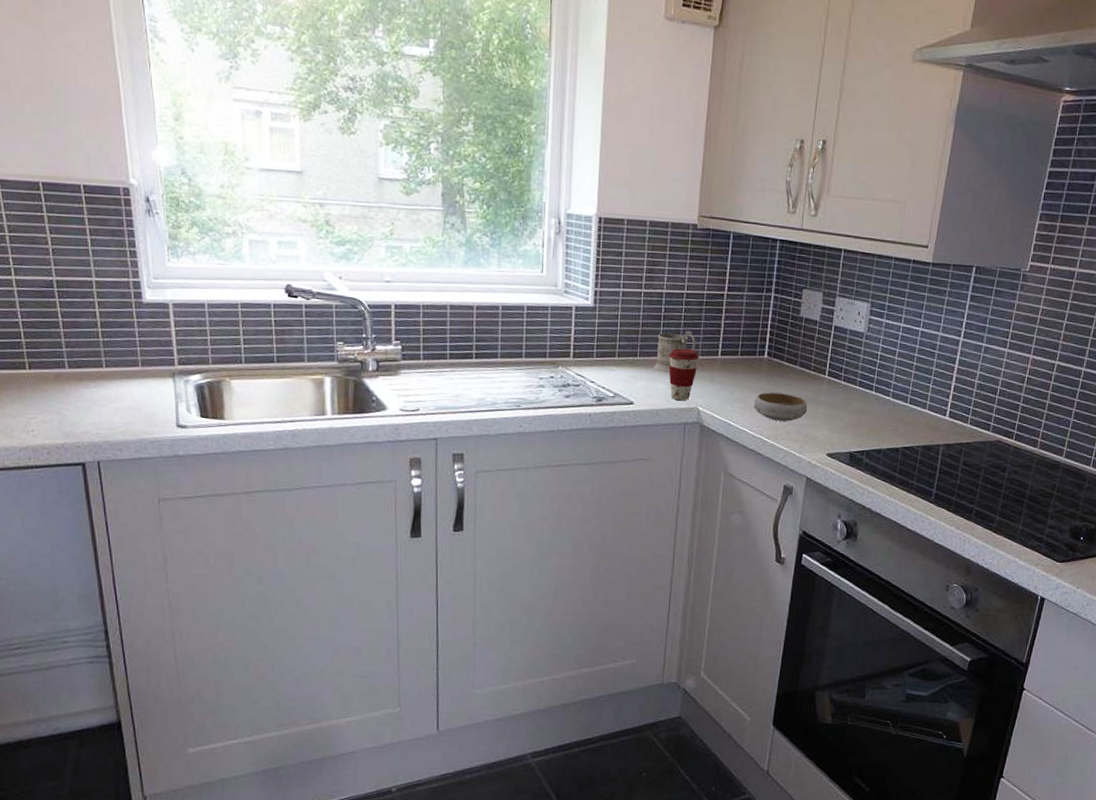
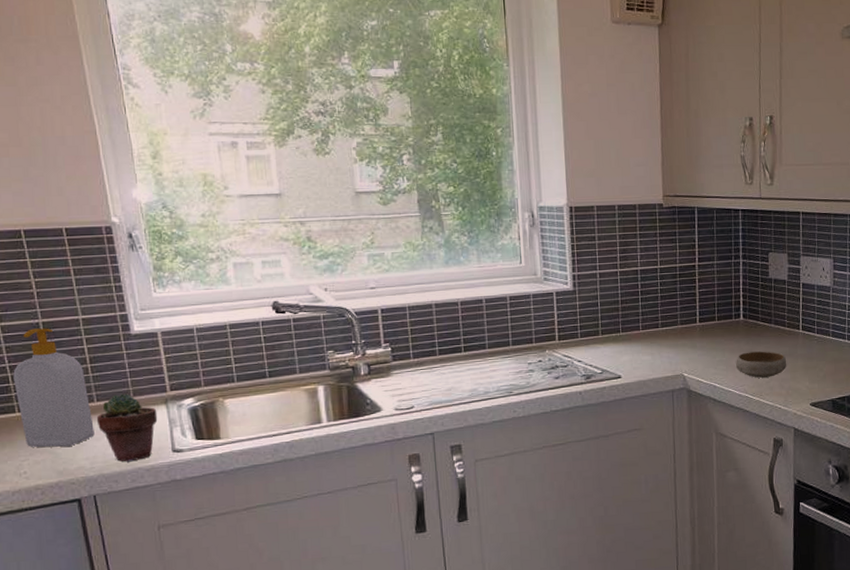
soap bottle: none [25,285,102,409] -> present [13,328,95,447]
potted succulent: none [104,362,164,432] -> present [96,394,158,462]
mug: present [653,331,696,373] -> none [636,303,674,345]
coffee cup: present [668,348,699,401] -> none [649,319,679,370]

